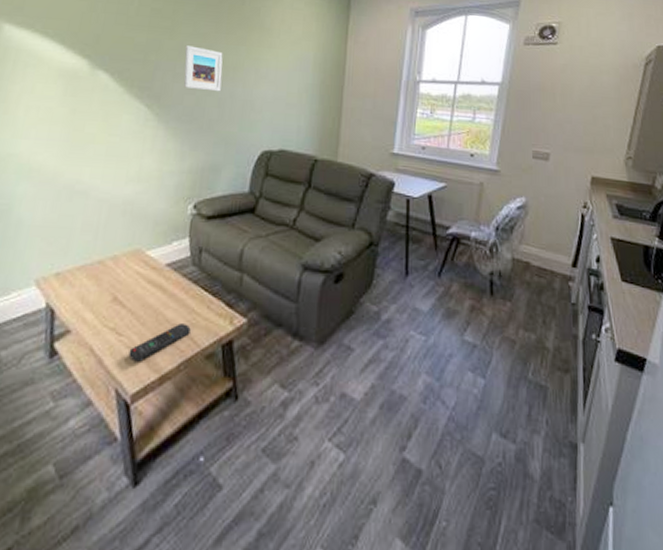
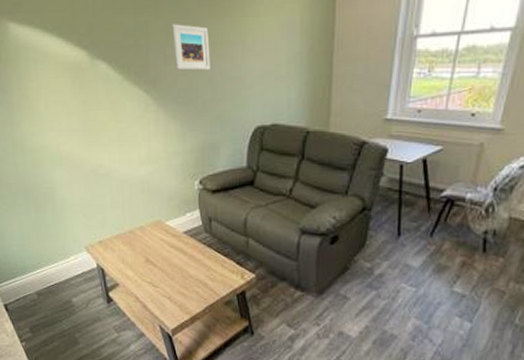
remote control: present [128,323,191,362] -> none [165,278,210,307]

